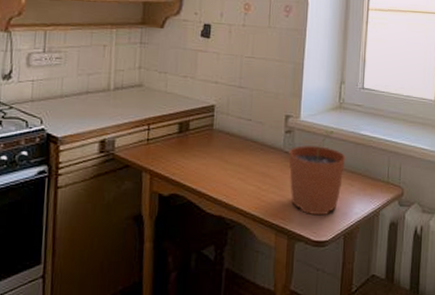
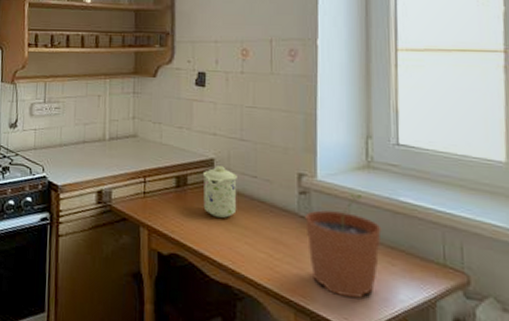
mug: none [203,111,234,158] -> present [202,166,237,218]

